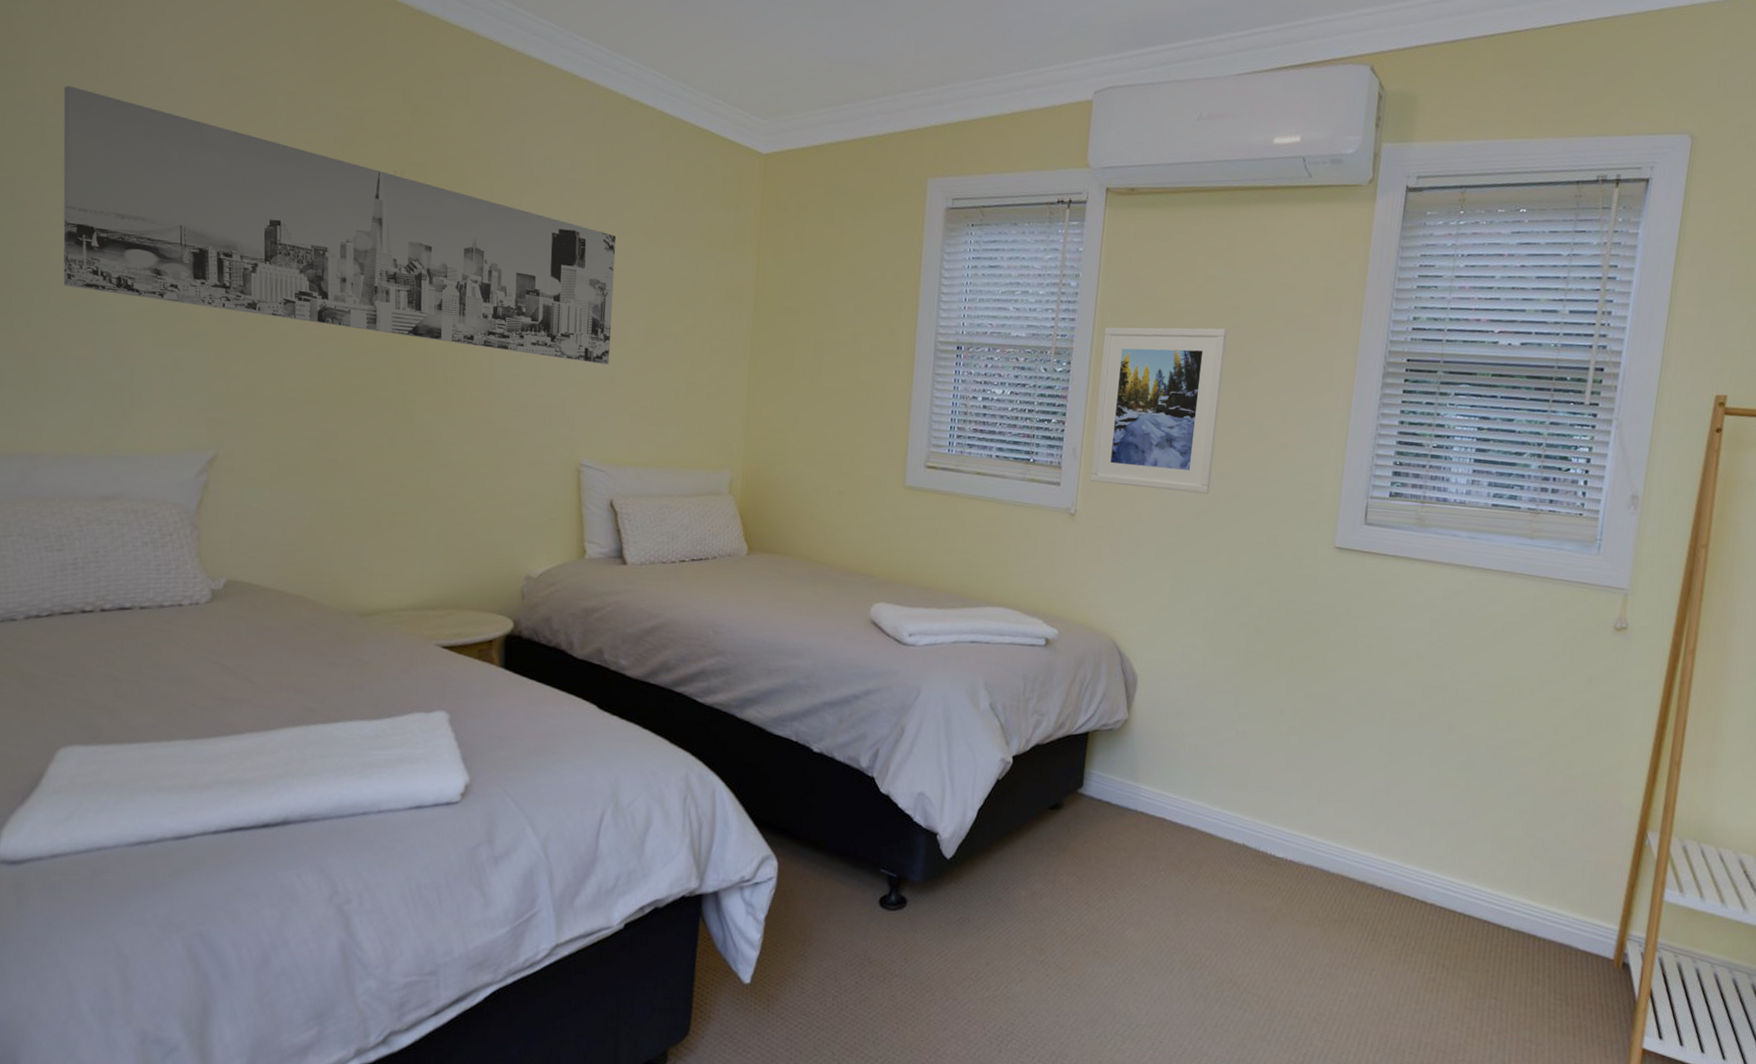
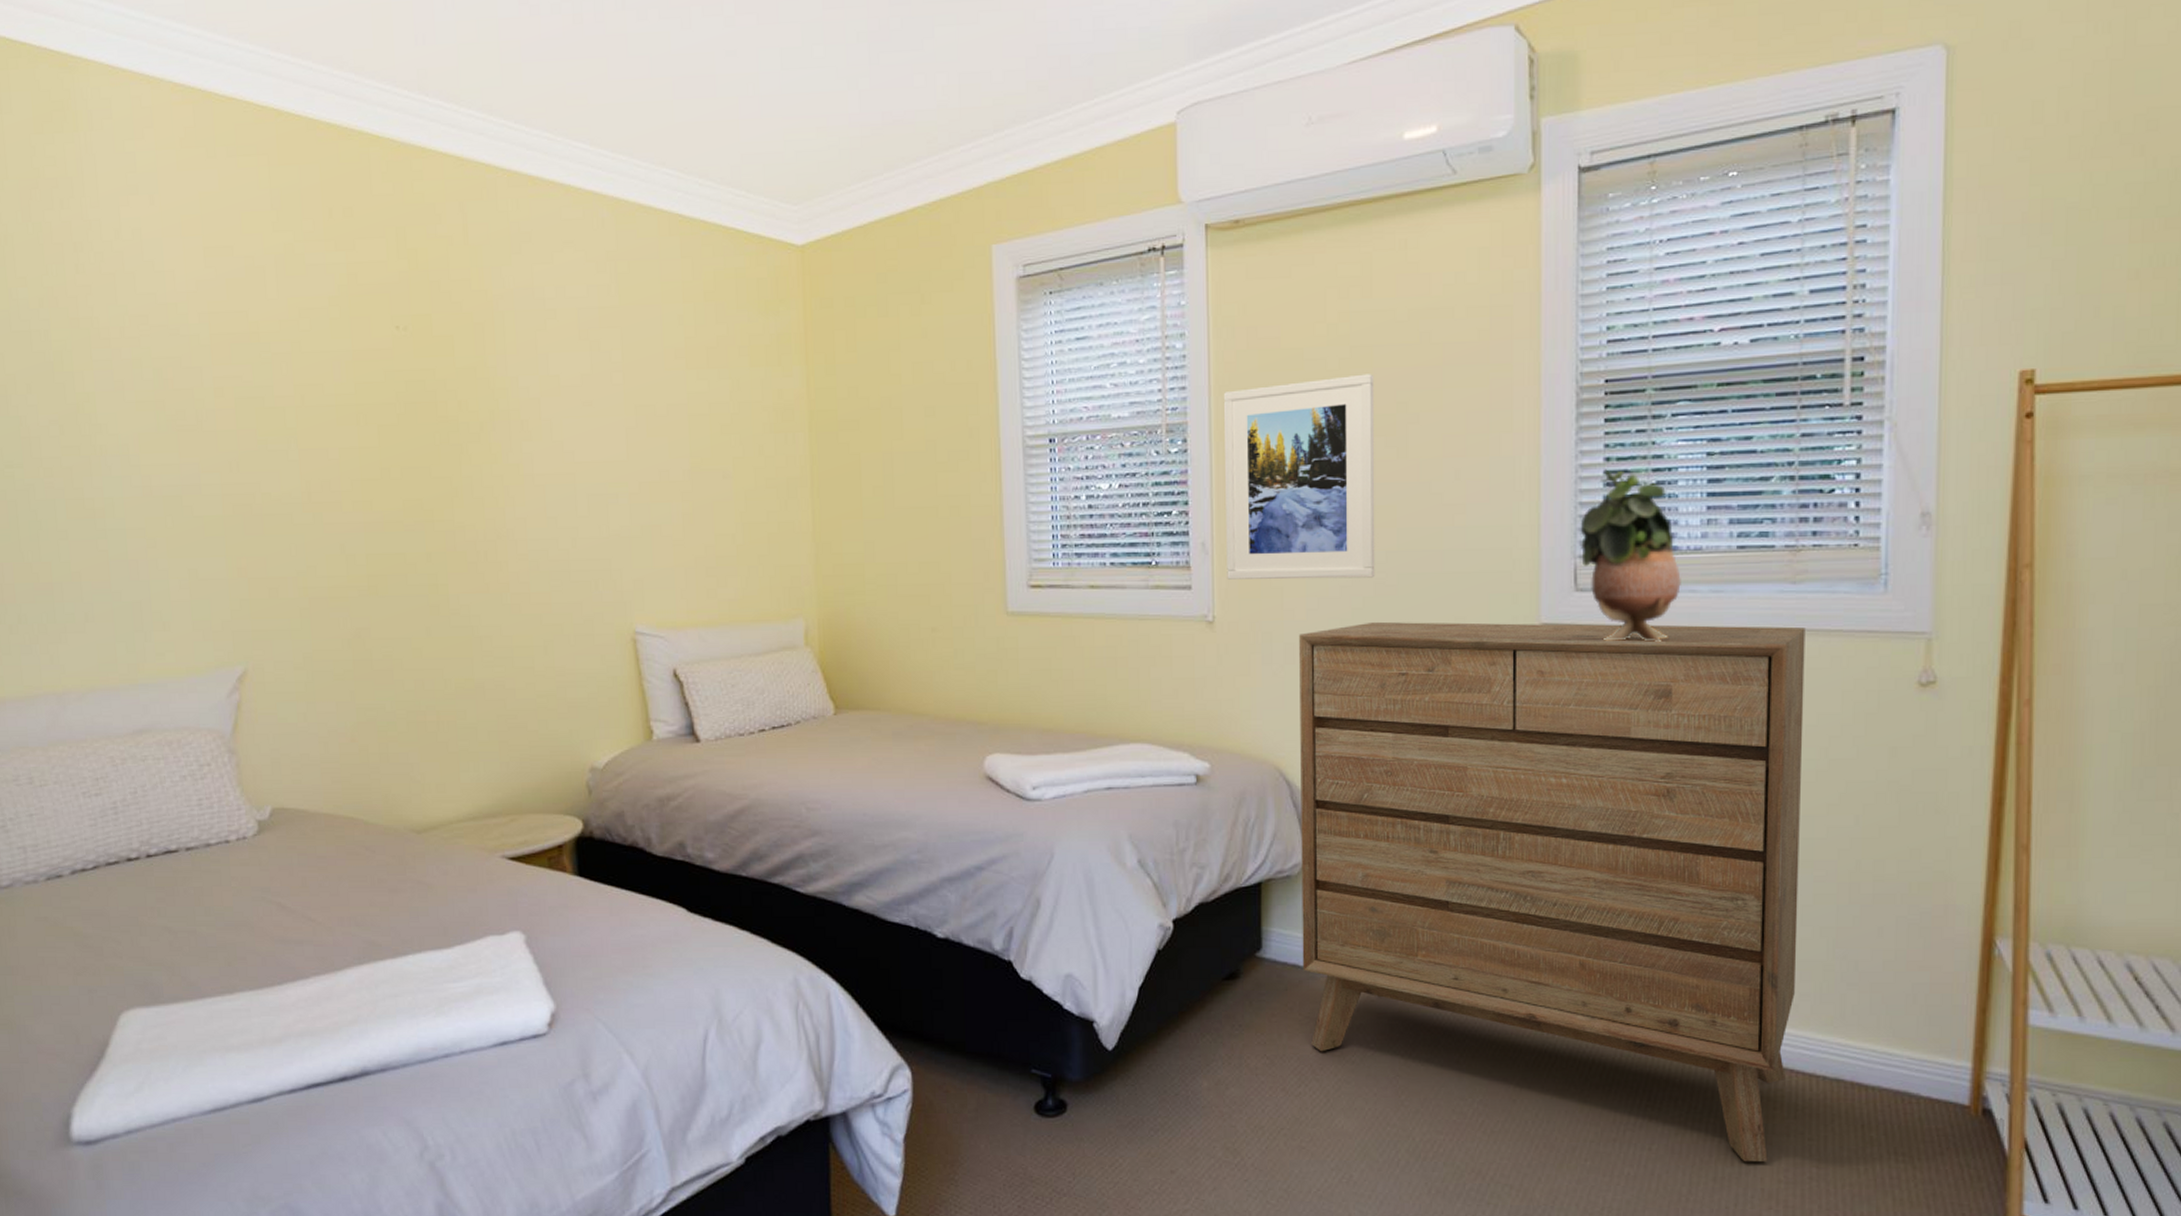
wall art: present [63,85,616,365] -> none [46,285,654,515]
dresser: none [1114,529,1536,992] -> present [1299,621,1805,1163]
potted plant: none [1372,430,1447,572] -> present [1580,469,1681,642]

